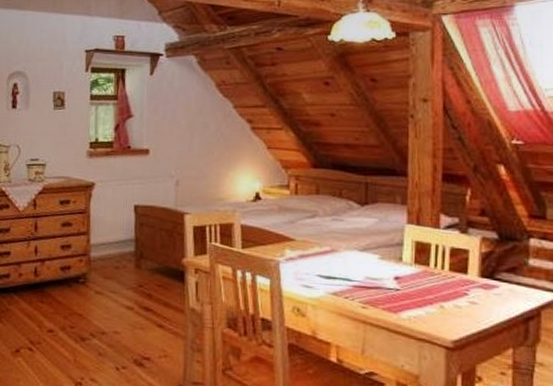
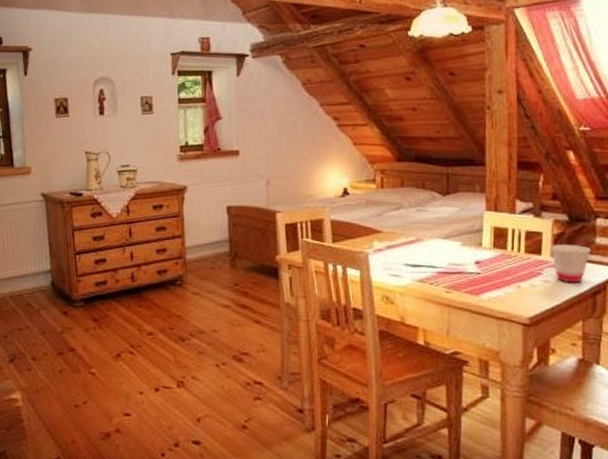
cup: none [479,263,523,307] -> present [551,244,591,283]

